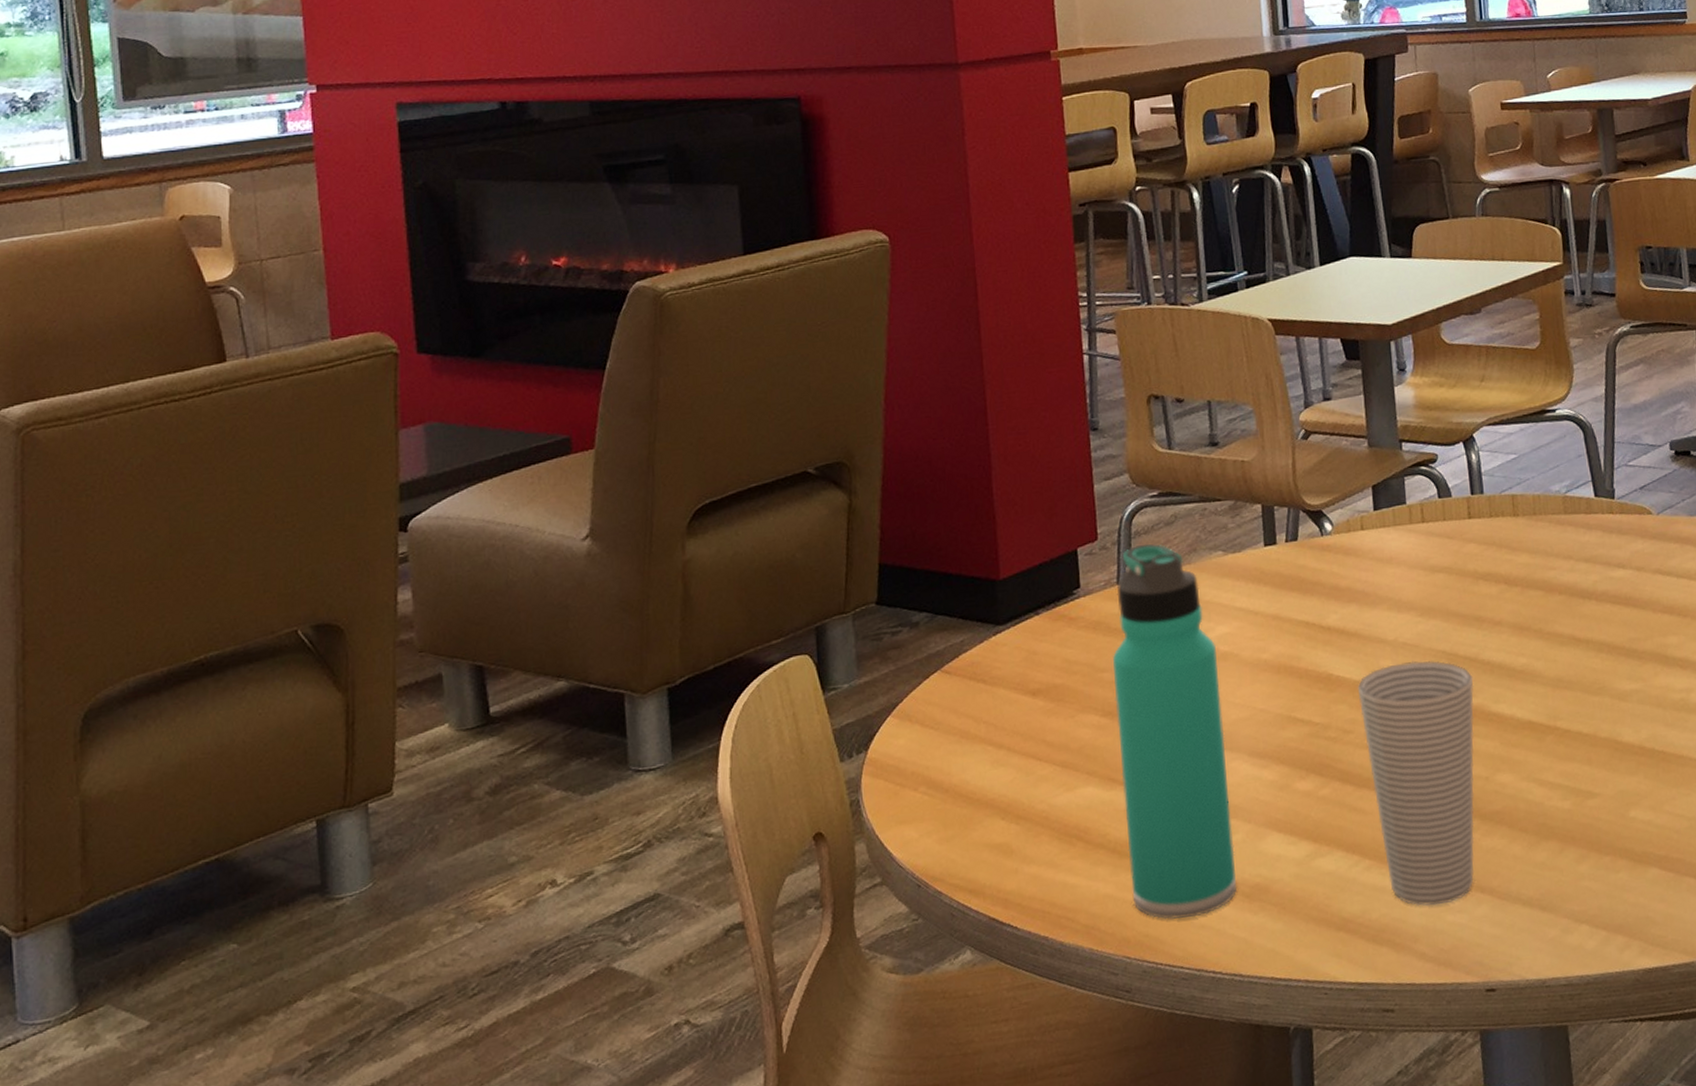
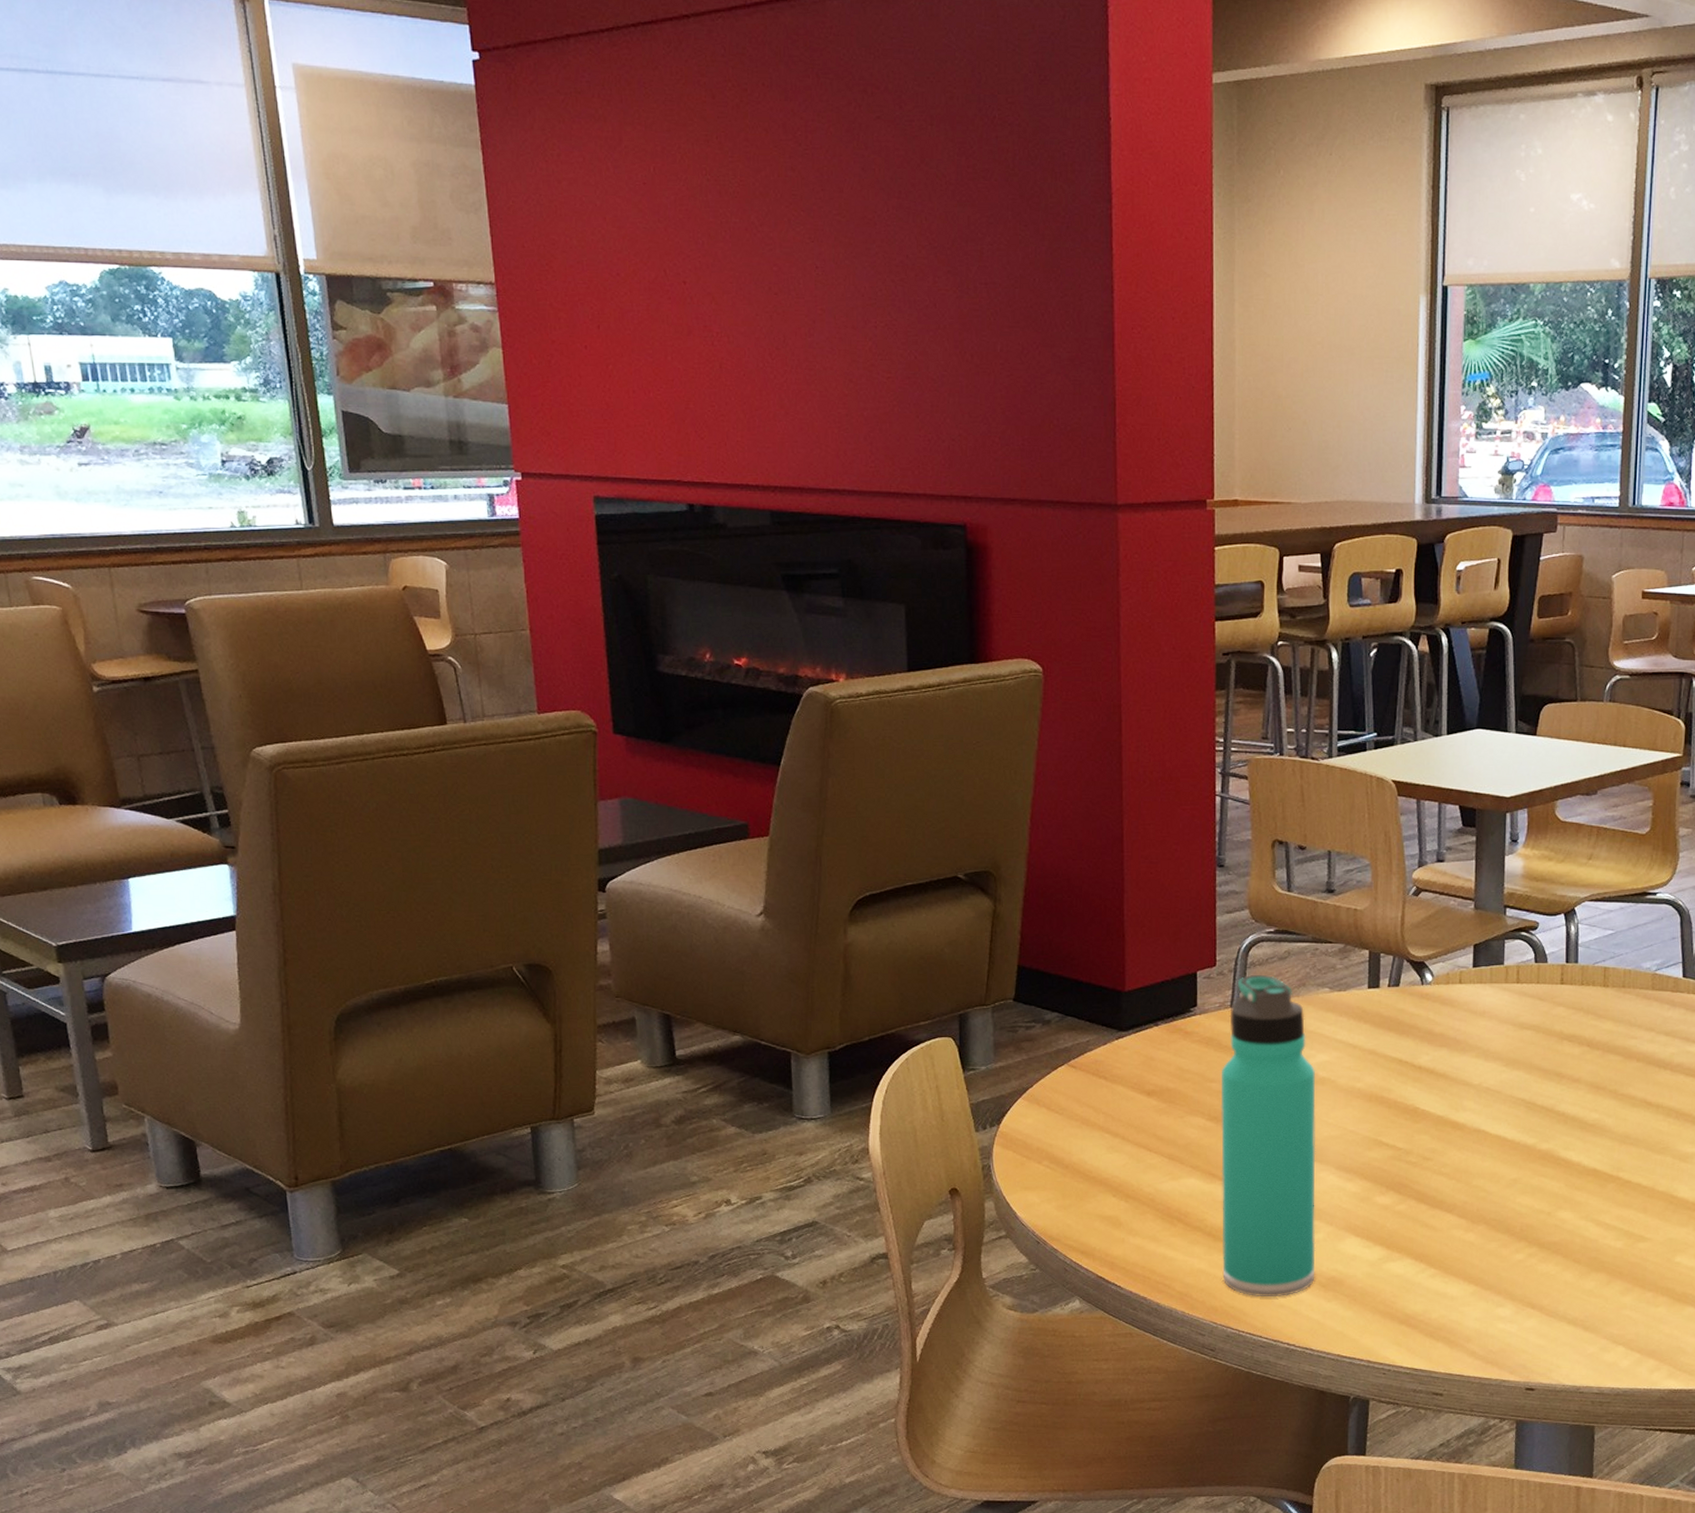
cup: present [1357,660,1475,907] -> none [1440,1104,1548,1314]

